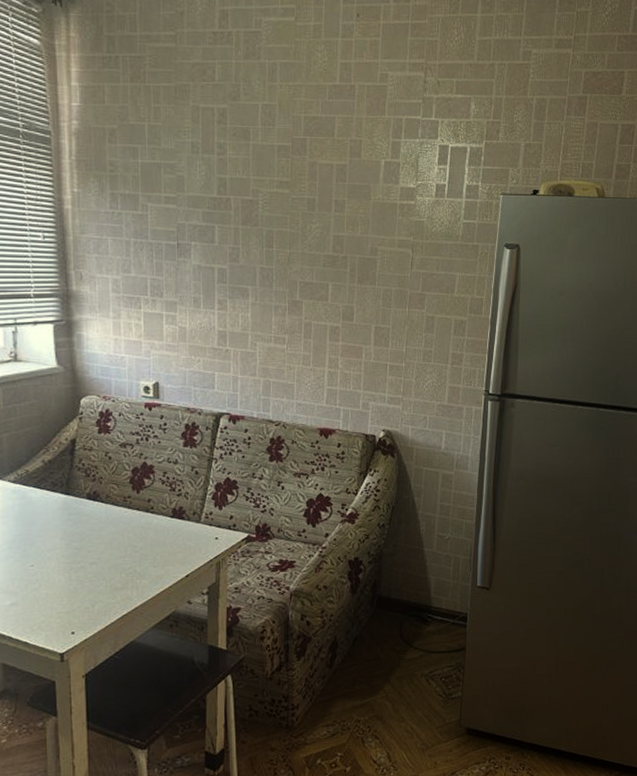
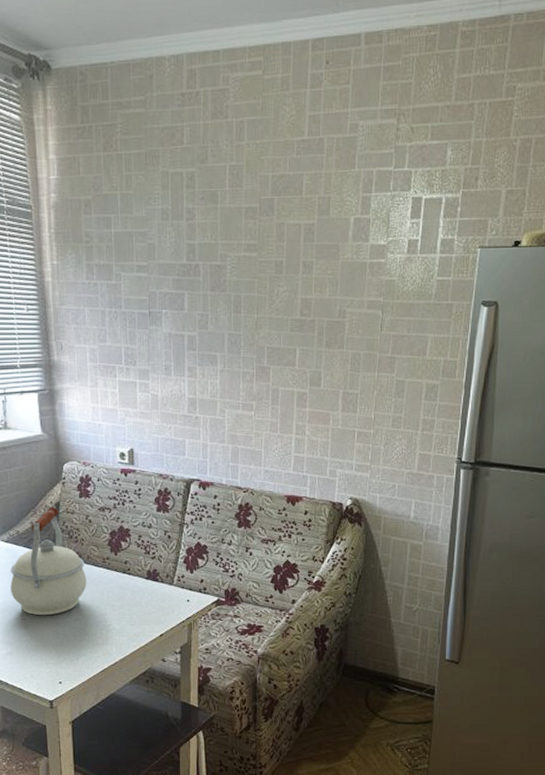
kettle: none [17,443,105,562] -> present [10,507,87,616]

